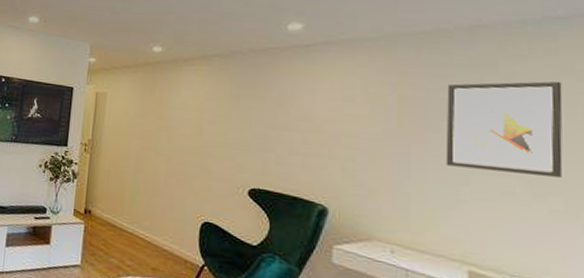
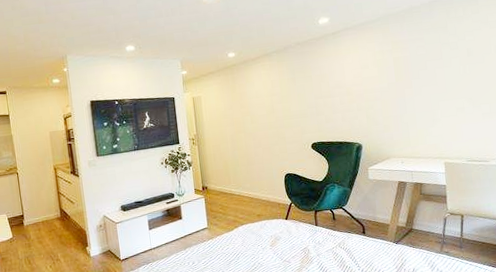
wall art: present [445,81,563,177] -> none [421,30,487,99]

